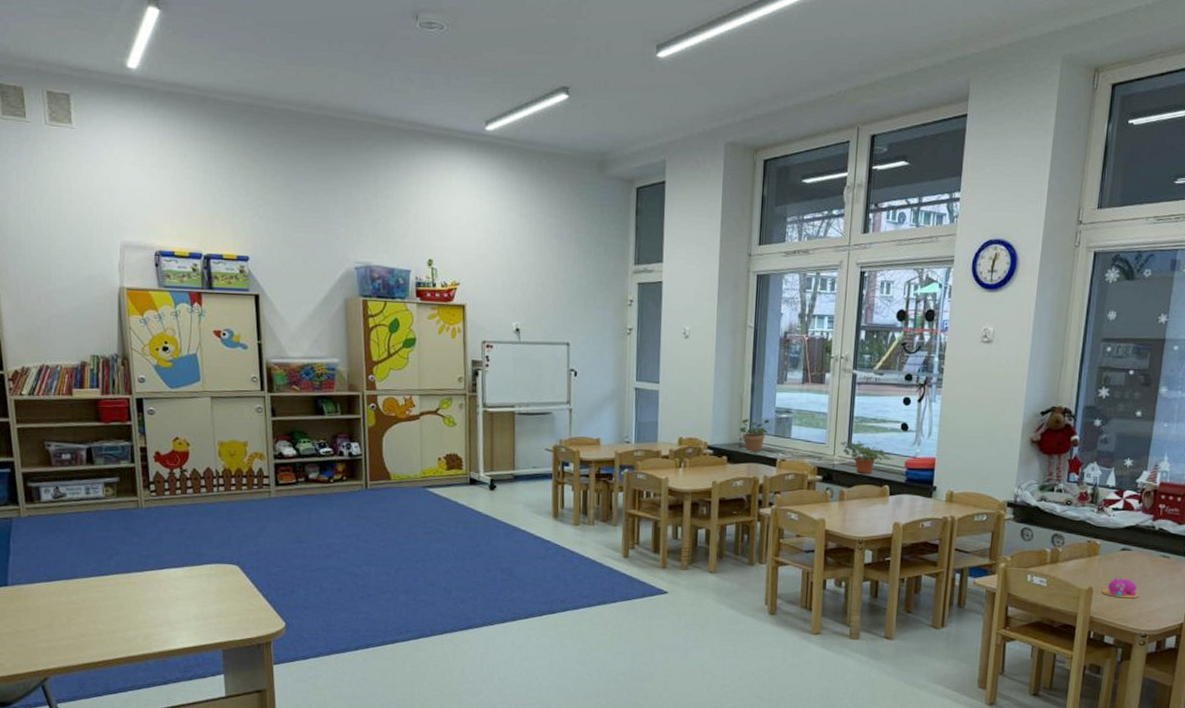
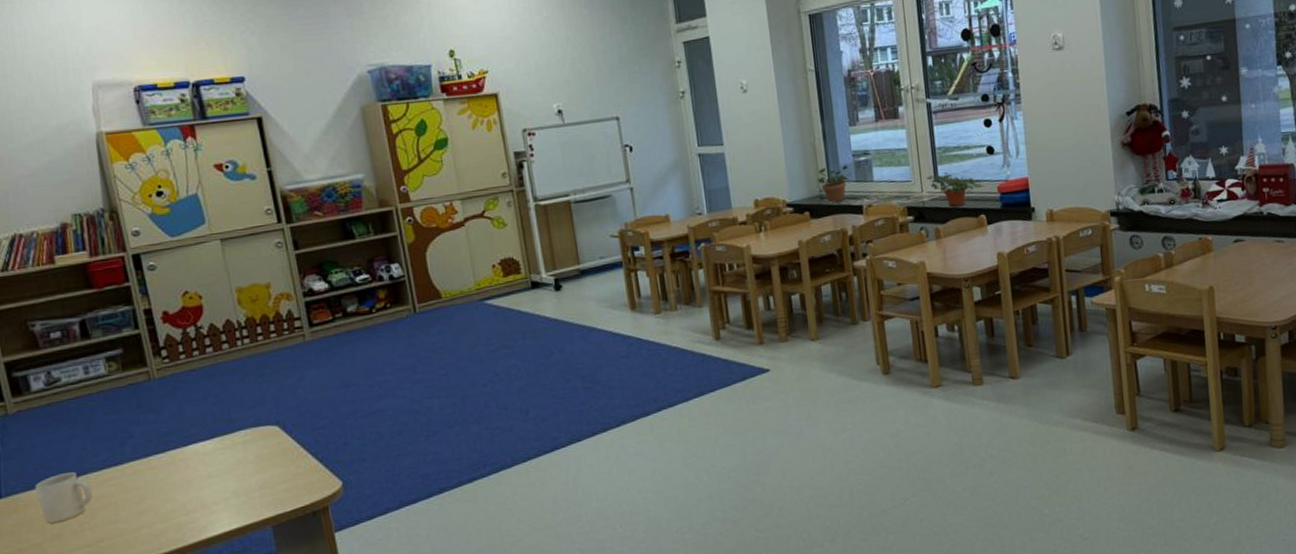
mug: none [35,574,81,615] -> present [35,472,93,524]
toy animal: present [1101,577,1140,599] -> none [1222,271,1262,293]

